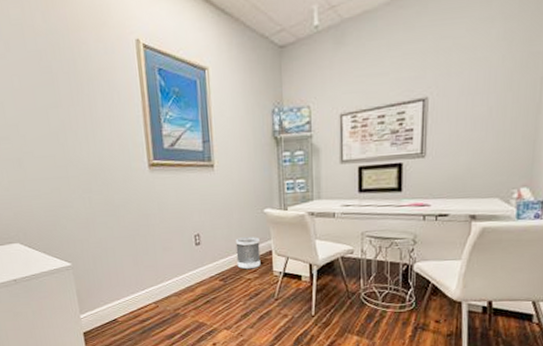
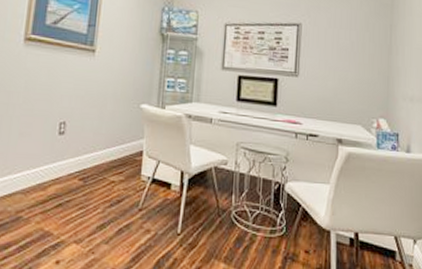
wastebasket: present [235,237,261,270] -> none [102,132,131,171]

